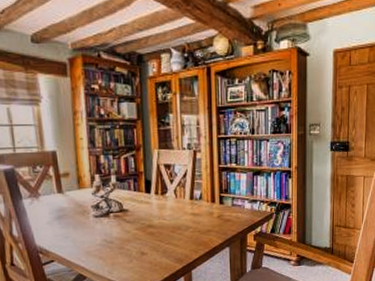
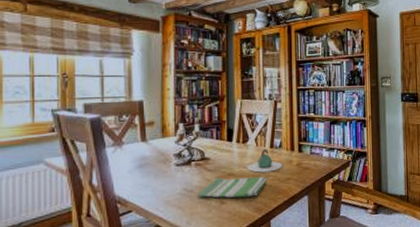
dish towel: none [118,228,188,249] -> present [197,176,267,198]
teapot: none [166,200,204,225] -> present [247,148,283,173]

